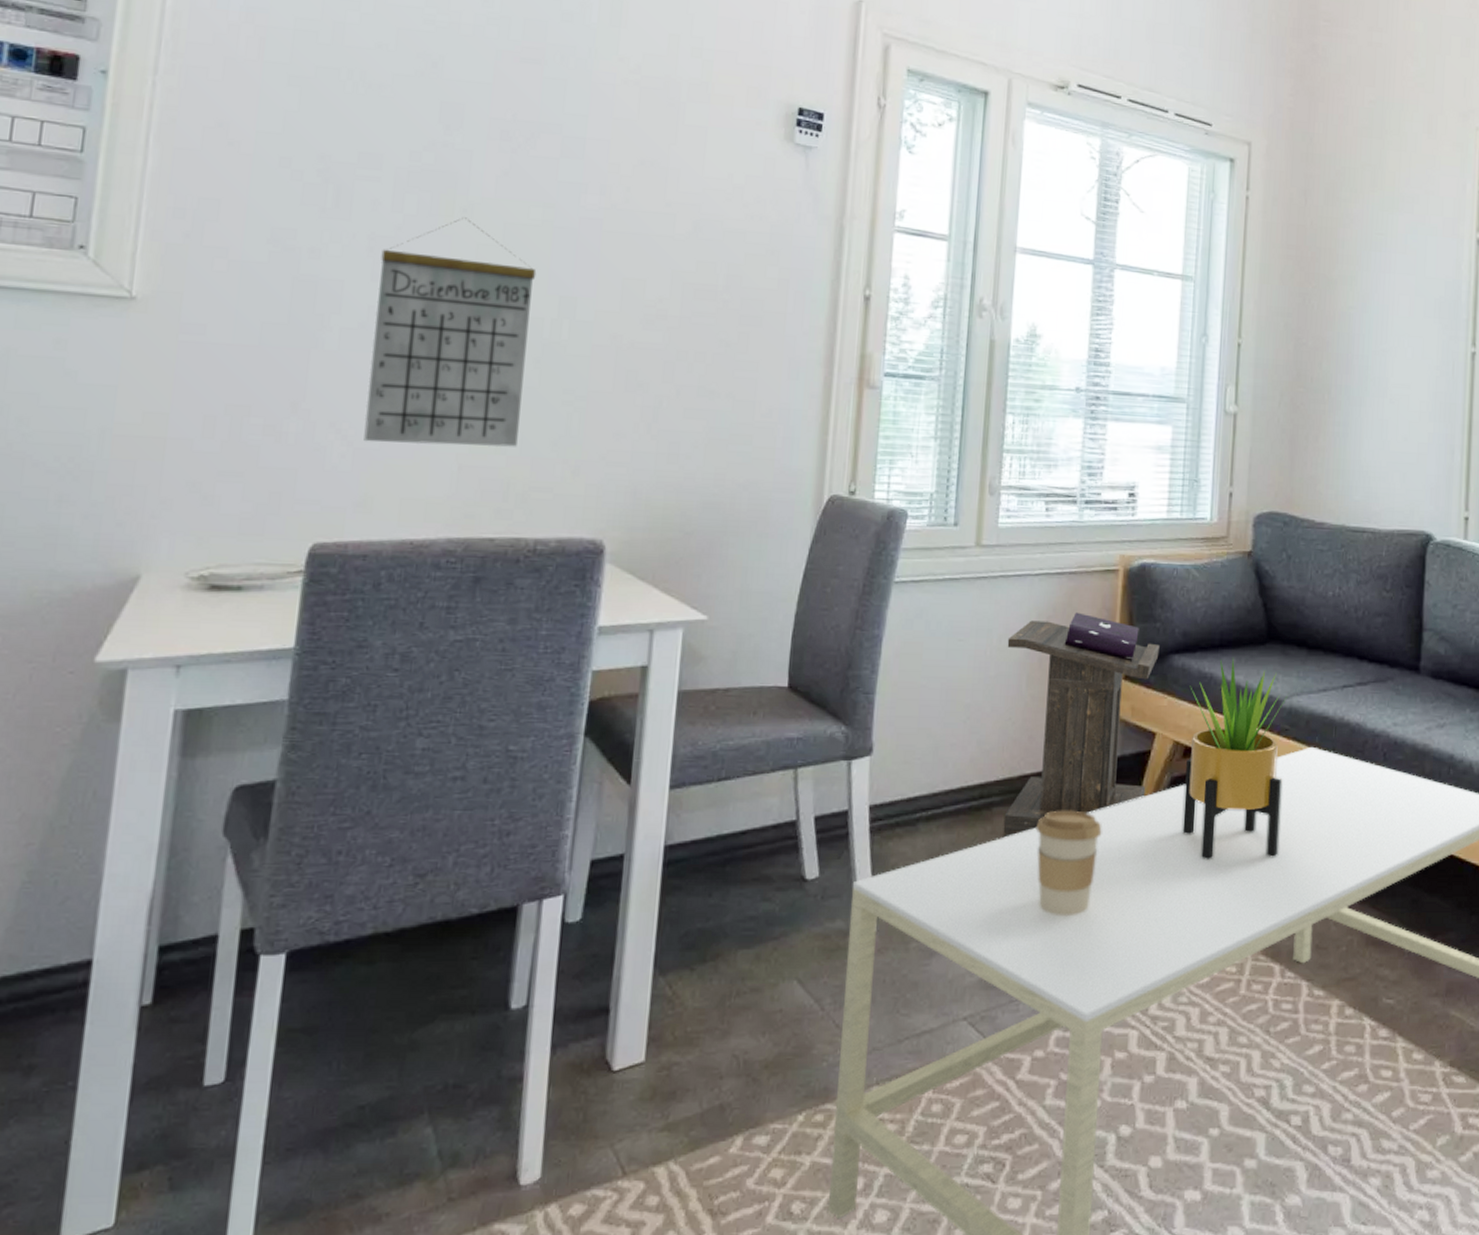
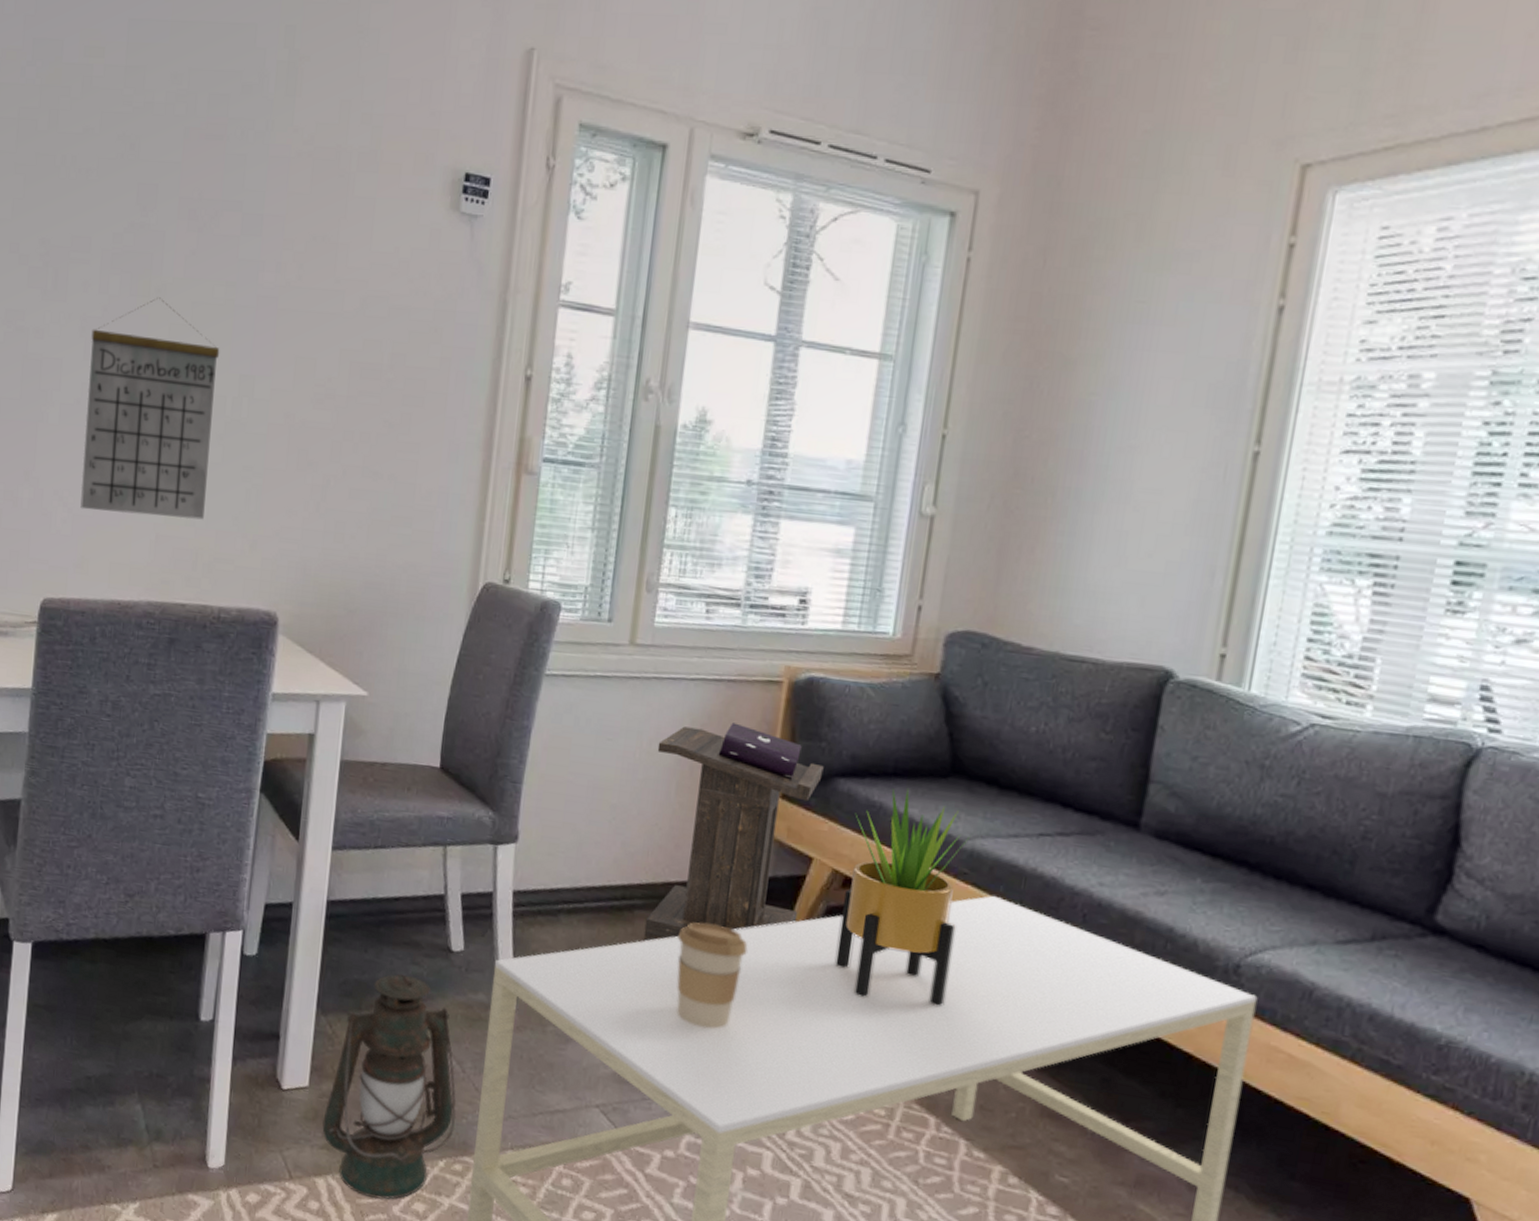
lantern: none [661,914,816,1176] -> present [322,974,457,1200]

